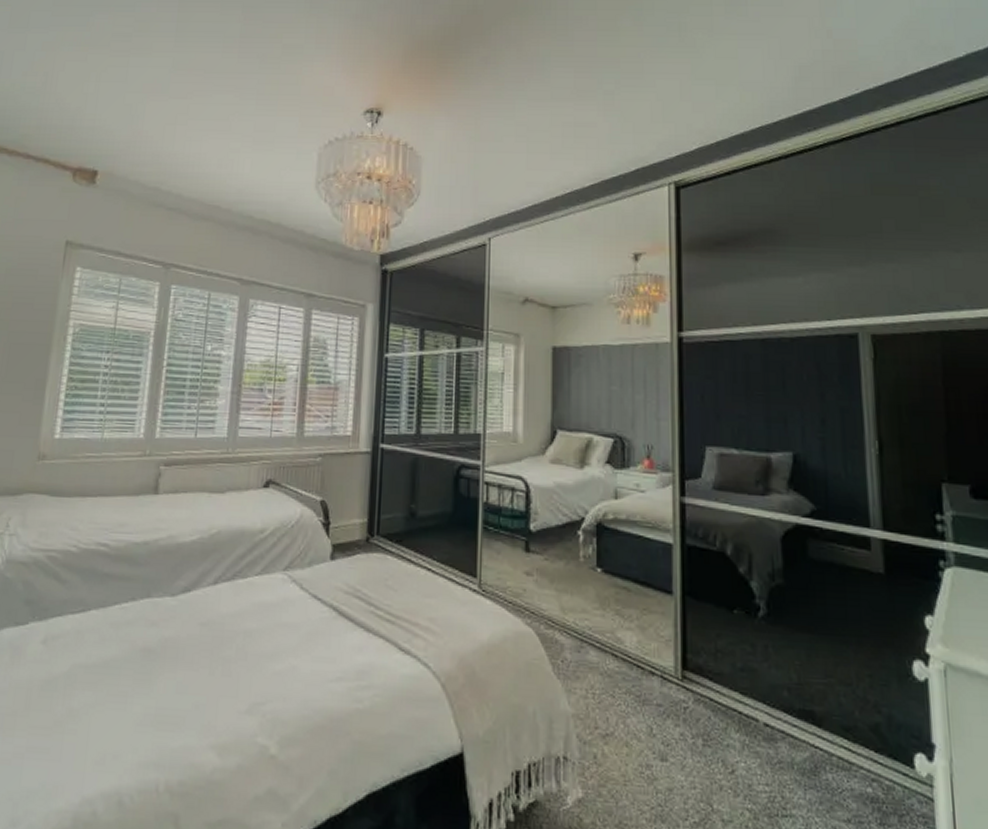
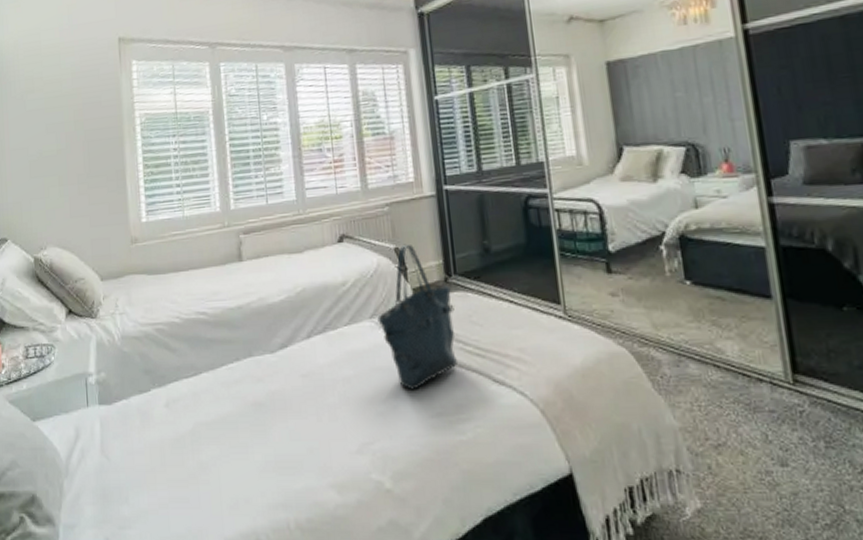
tote bag: none [291,497,372,651] -> present [377,244,457,390]

